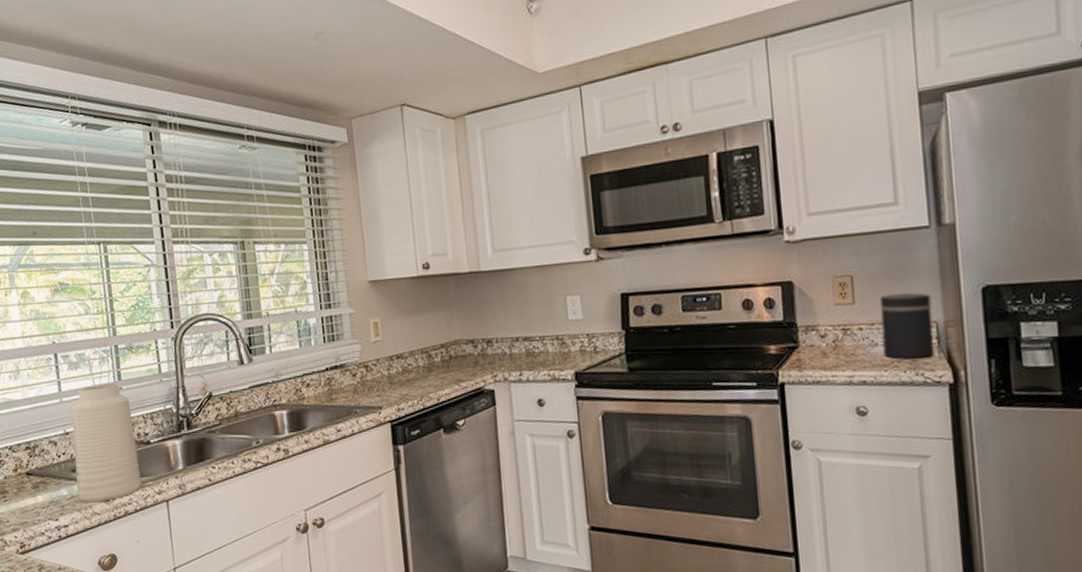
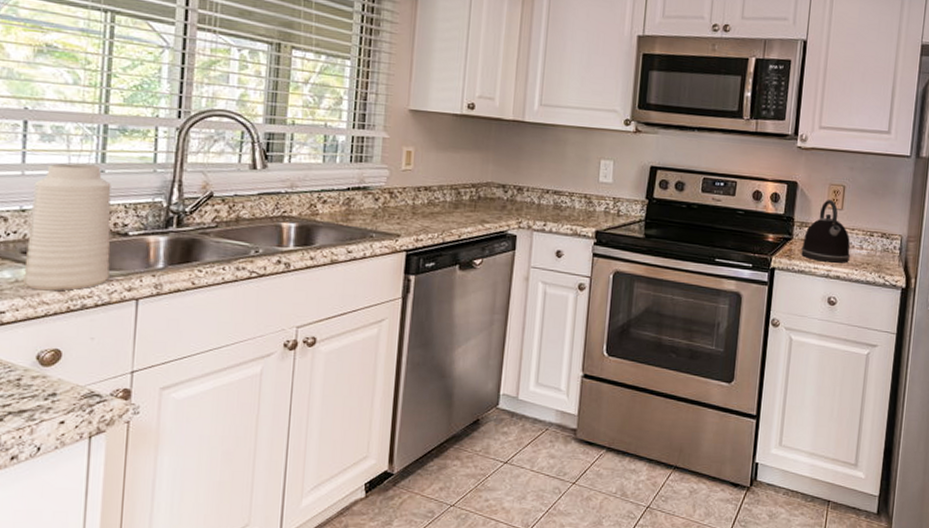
kettle: none [811,293,876,368] -> present [800,199,851,263]
cylinder: present [879,292,934,360] -> none [857,207,901,264]

